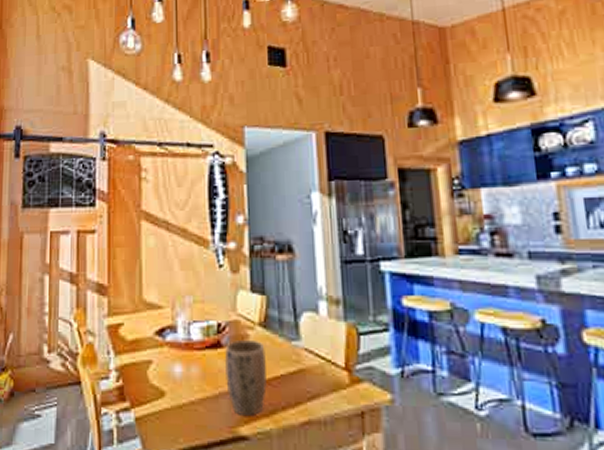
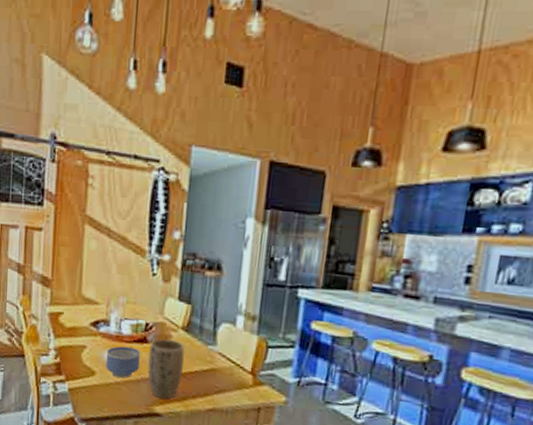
bowl: none [176,356,215,397] -> present [105,346,140,379]

